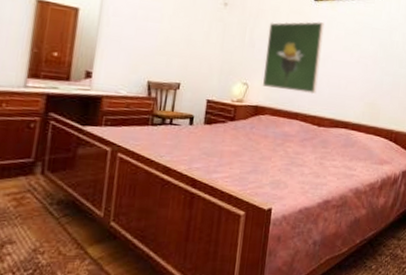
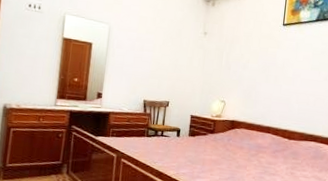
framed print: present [262,21,324,95] -> none [237,44,293,110]

